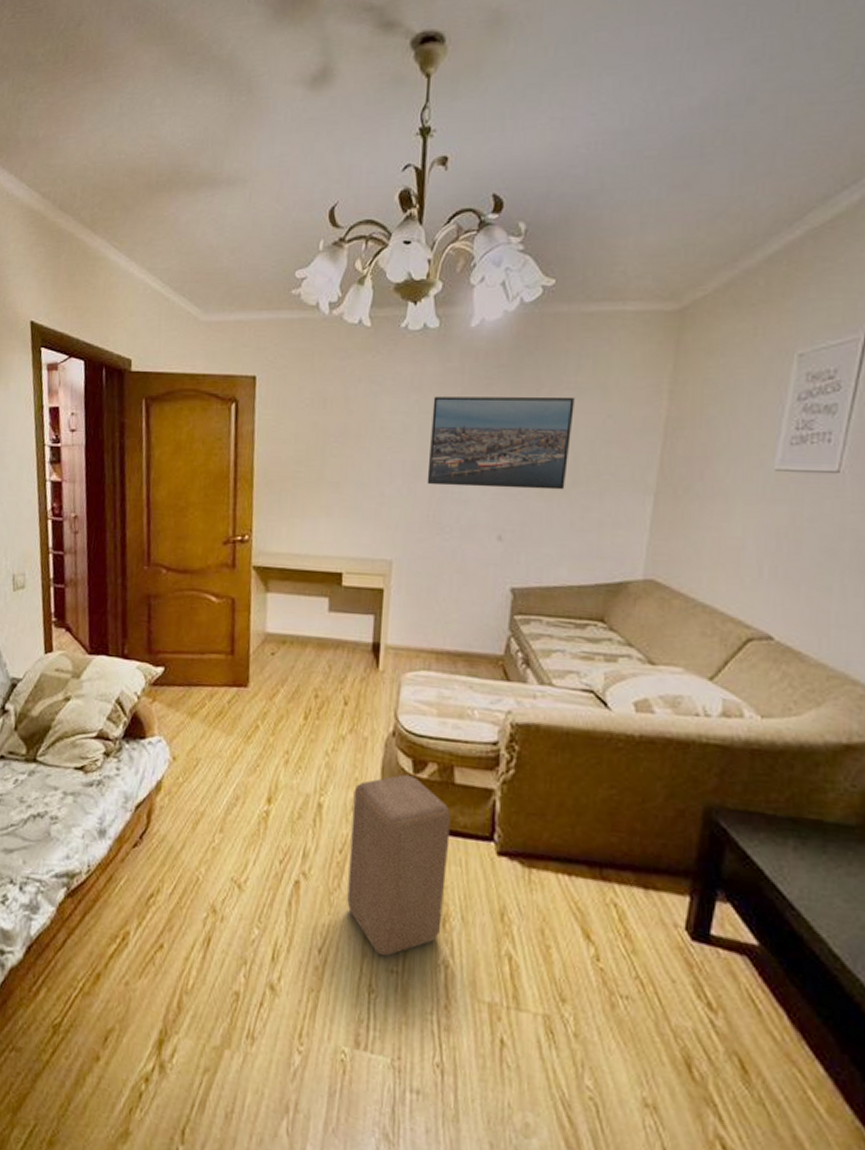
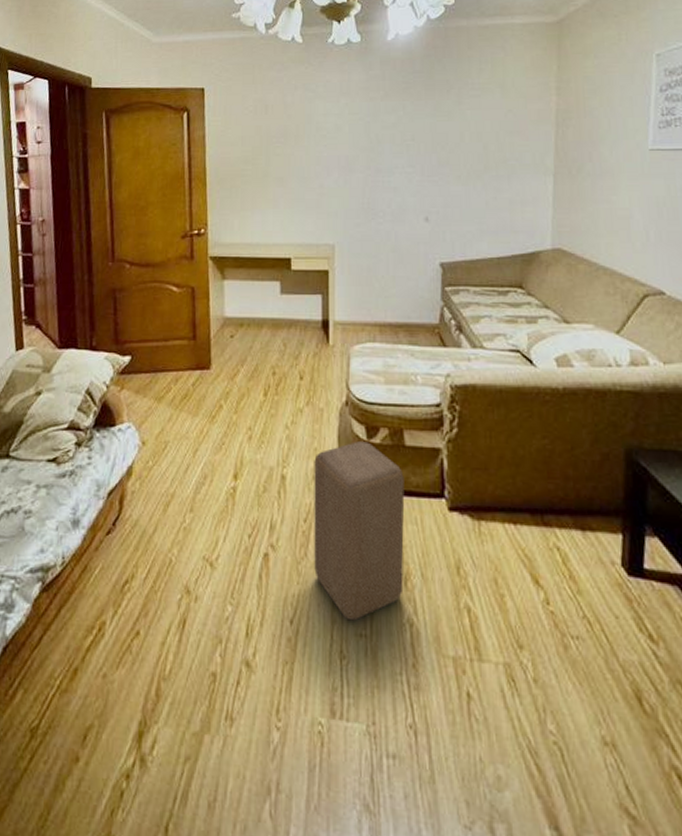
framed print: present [427,396,575,490] -> none [360,96,480,176]

